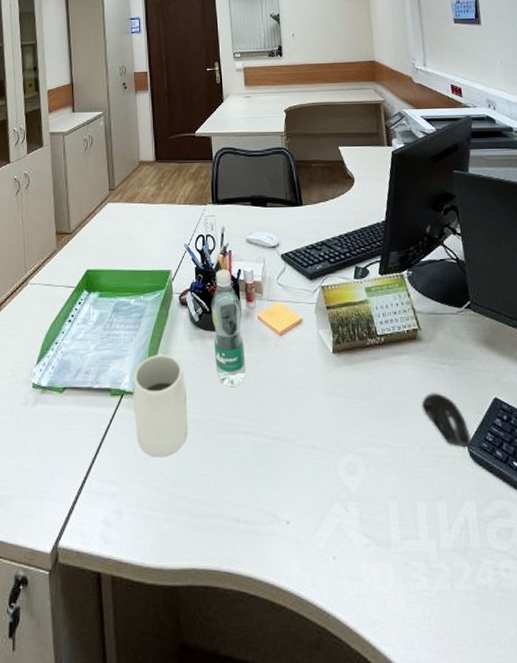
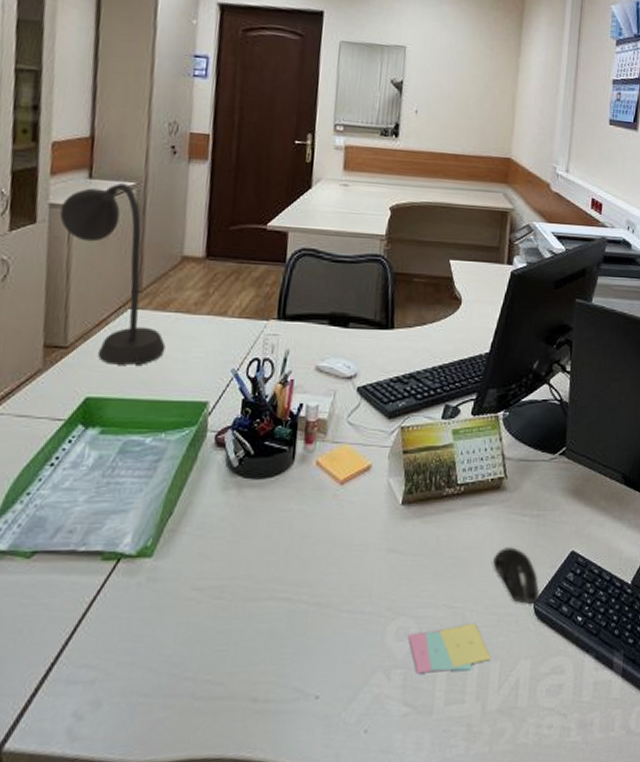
desk lamp: none [57,113,136,245] -> present [59,183,166,365]
mug: present [133,351,188,457] -> none [132,503,210,634]
bottle: present [211,270,246,386] -> none [252,403,297,545]
sticky notes: none [356,462,437,508] -> present [407,622,491,674]

